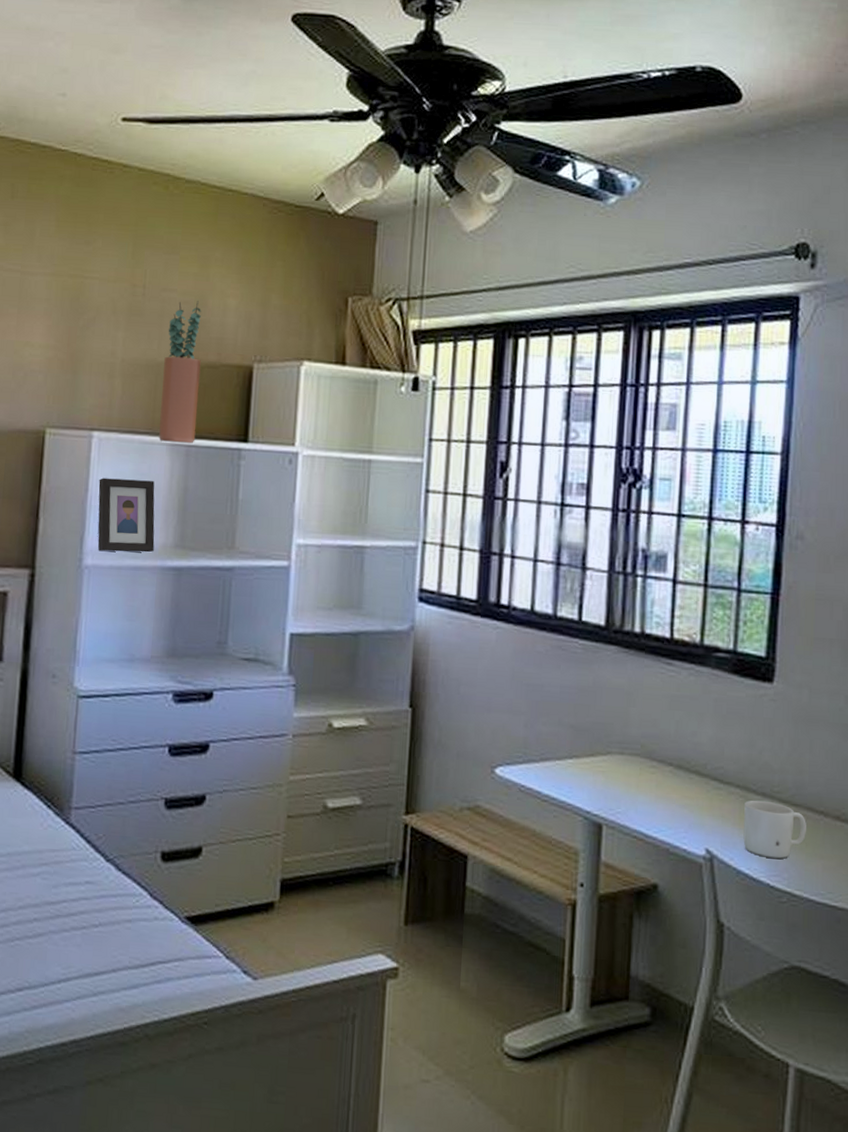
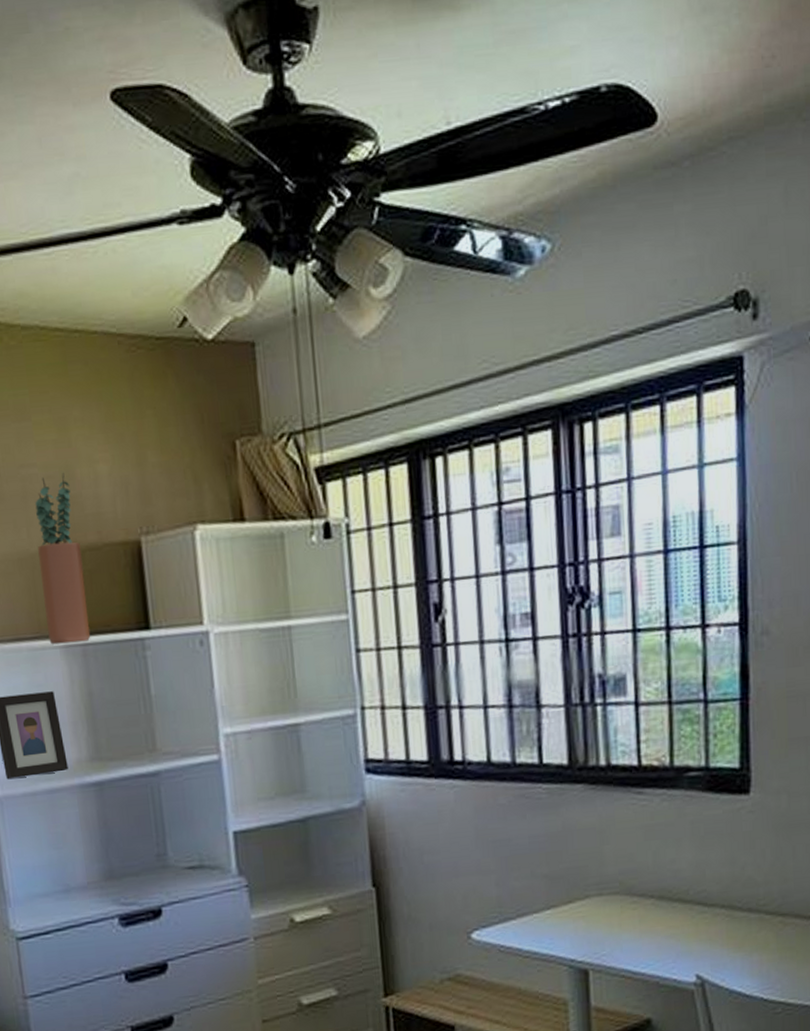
mug: present [743,800,806,859] -> none [730,915,796,973]

